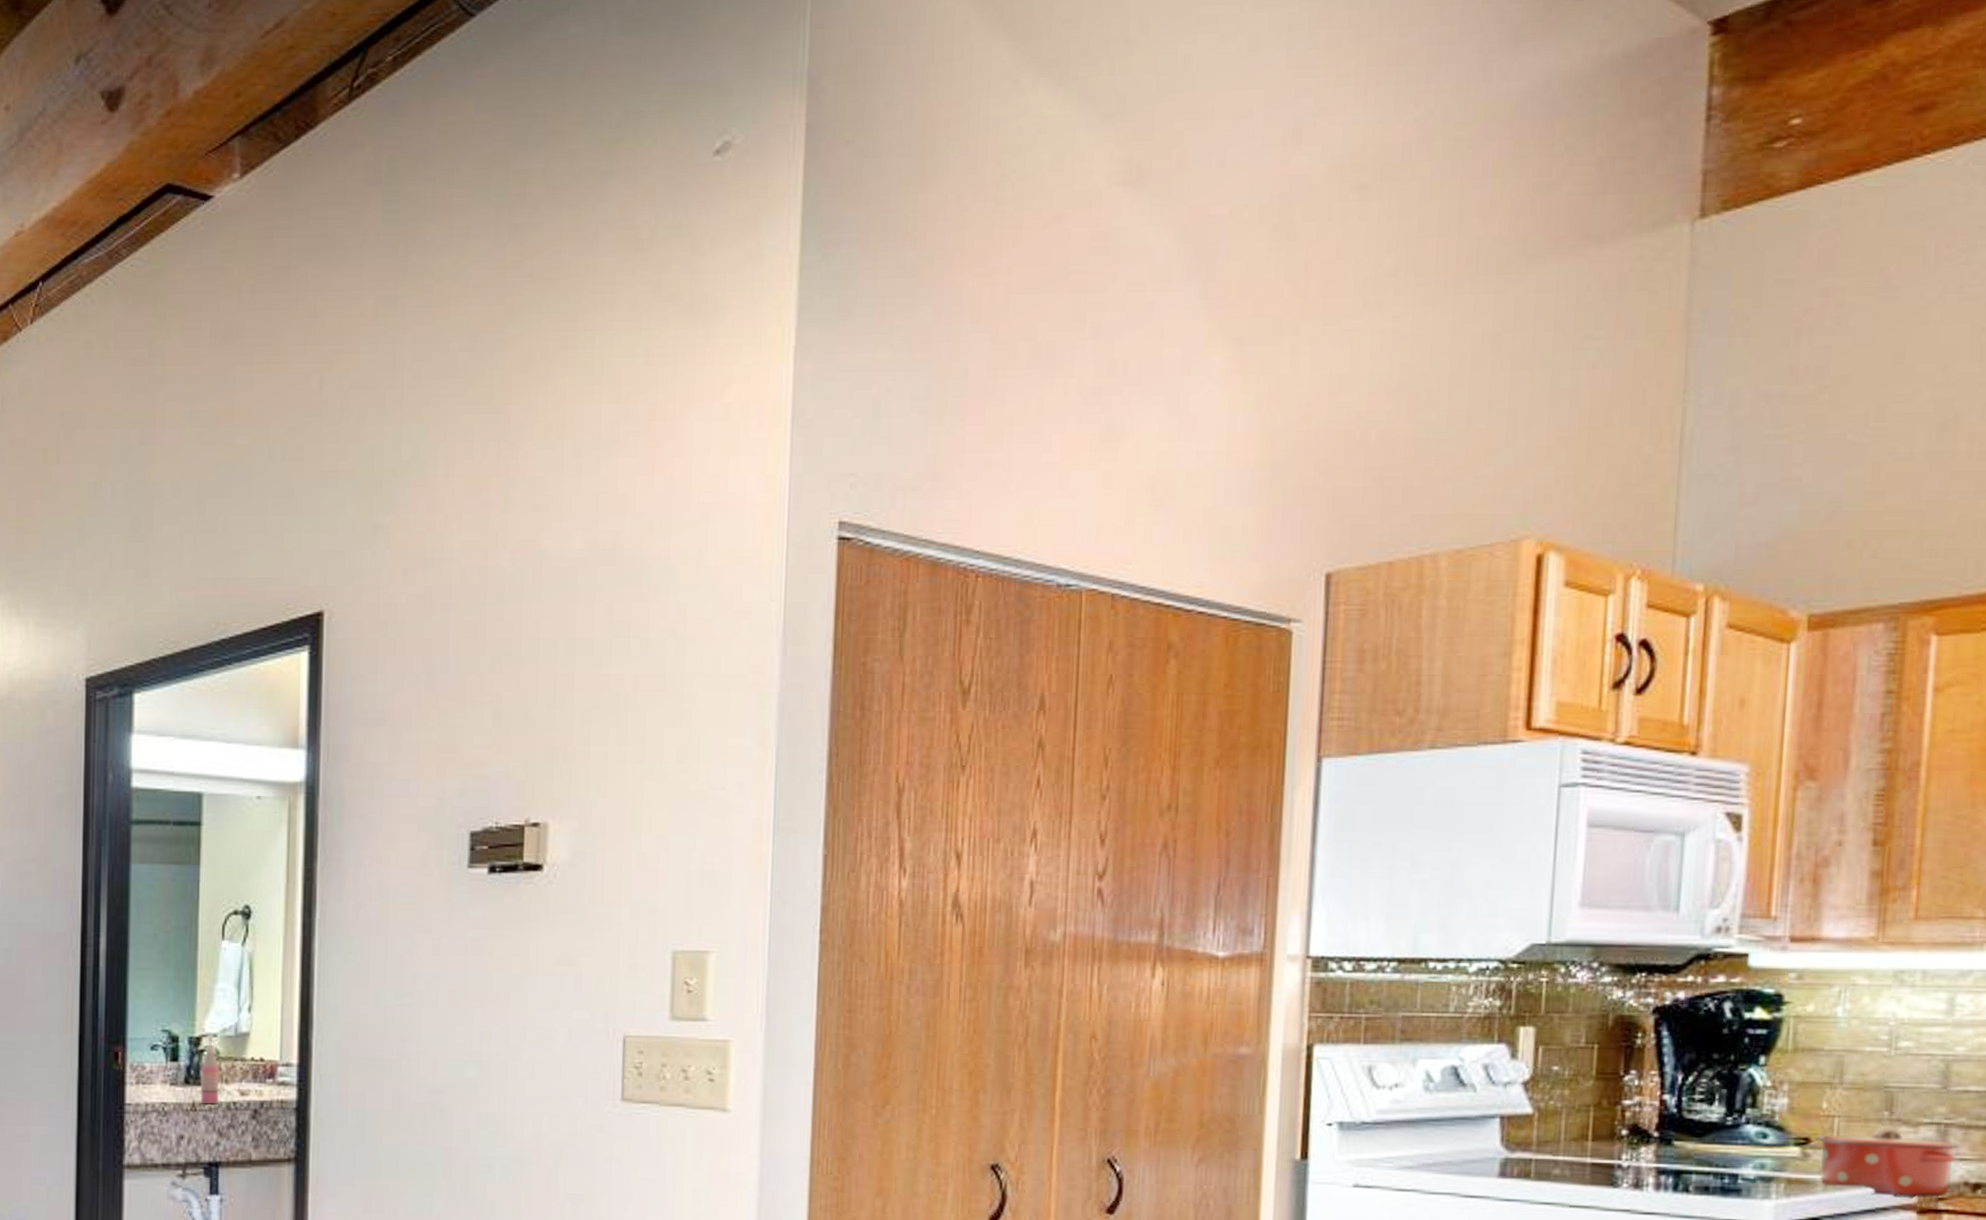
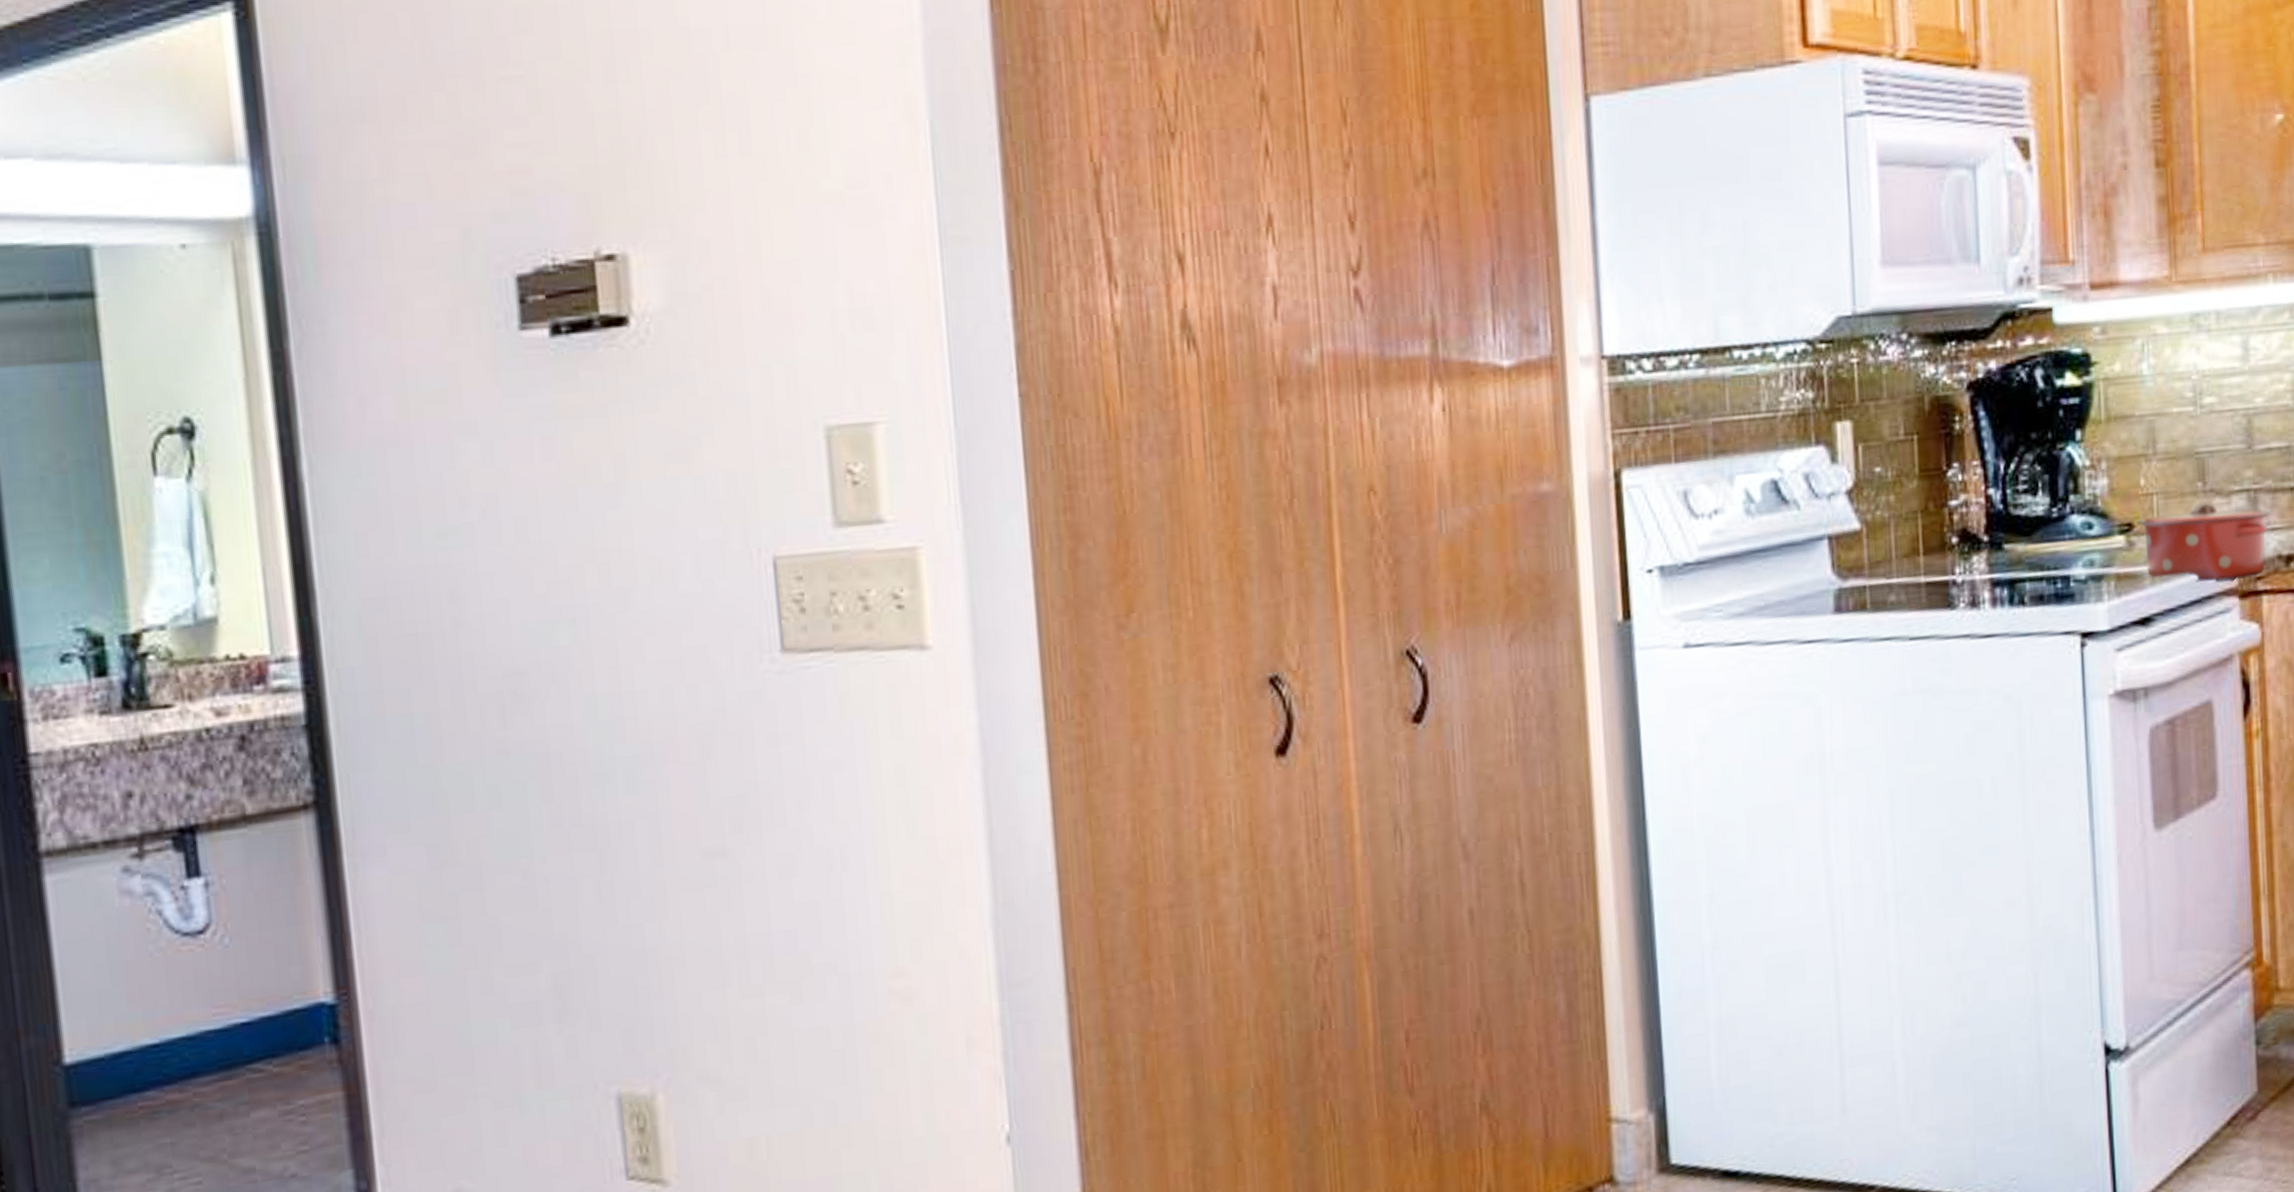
soap dispenser: present [200,1036,220,1104] -> none [143,629,182,738]

